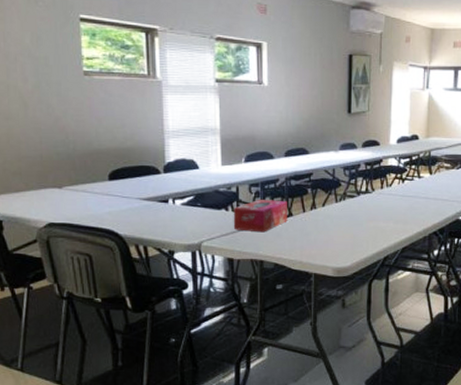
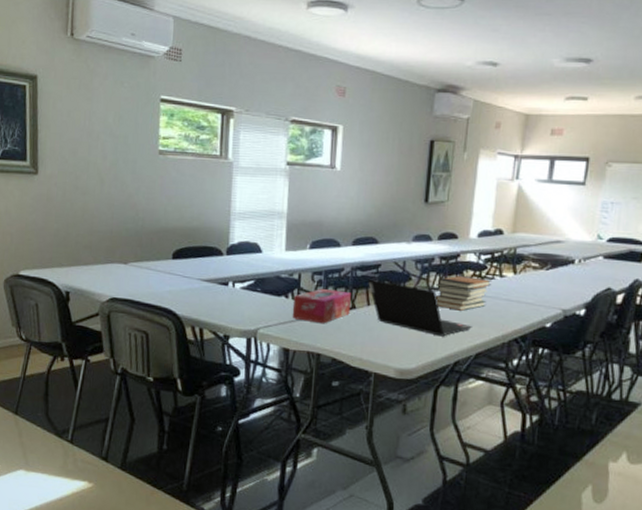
laptop computer: none [301,187,397,235] -> present [367,279,472,337]
book stack: none [363,178,411,211] -> present [436,275,491,311]

